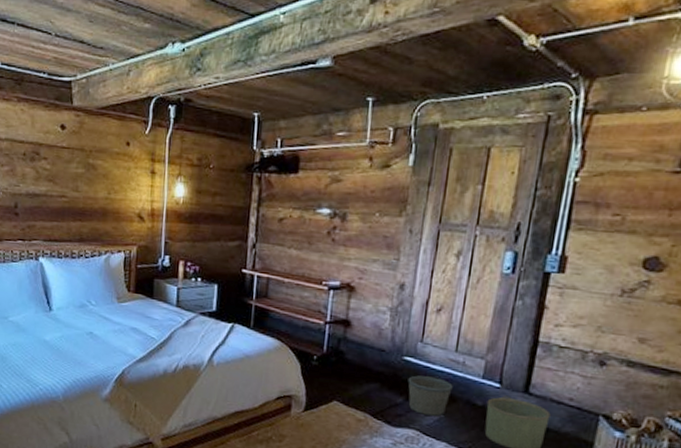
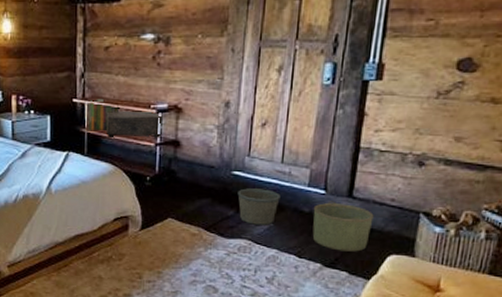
books: none [254,271,289,306] -> present [86,99,119,132]
decorative box: none [275,285,334,317] -> present [106,111,163,138]

